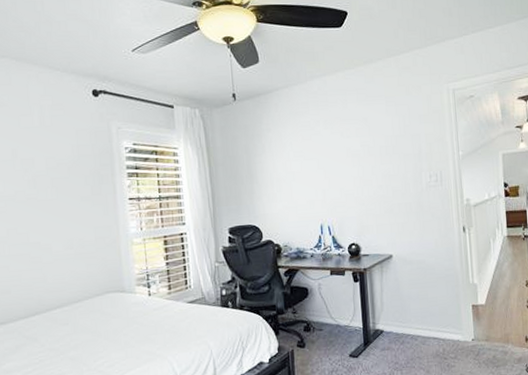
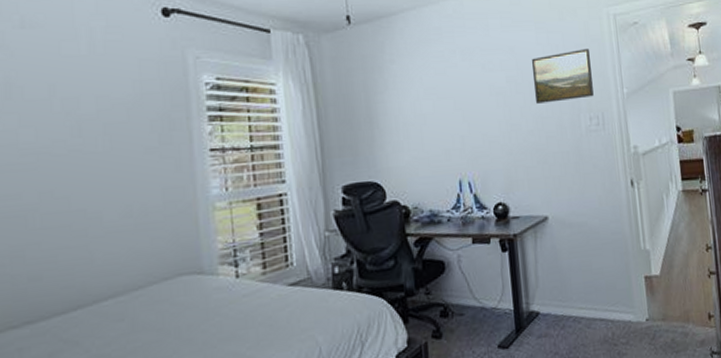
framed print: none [382,119,434,164] -> present [532,49,594,104]

